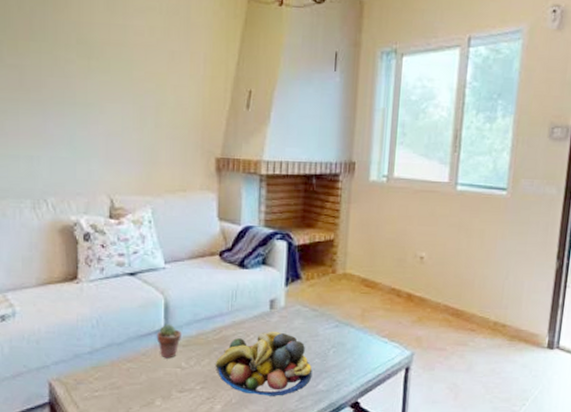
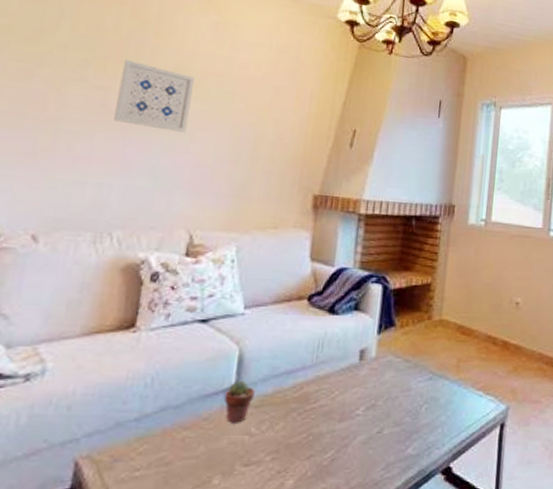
wall art: none [31,36,95,104] -> present [114,59,195,132]
fruit bowl: present [215,331,313,396] -> none [291,385,402,465]

